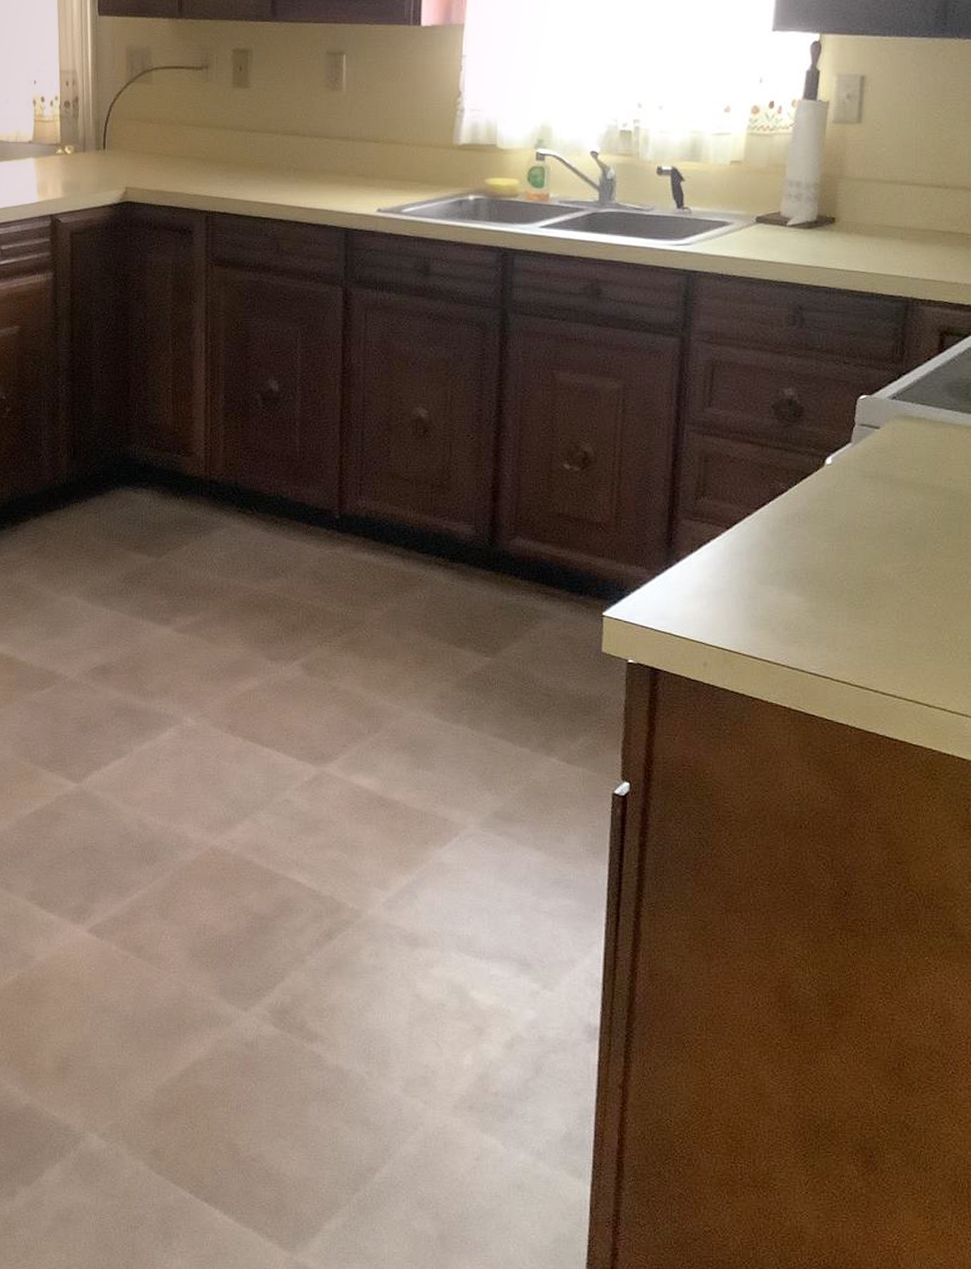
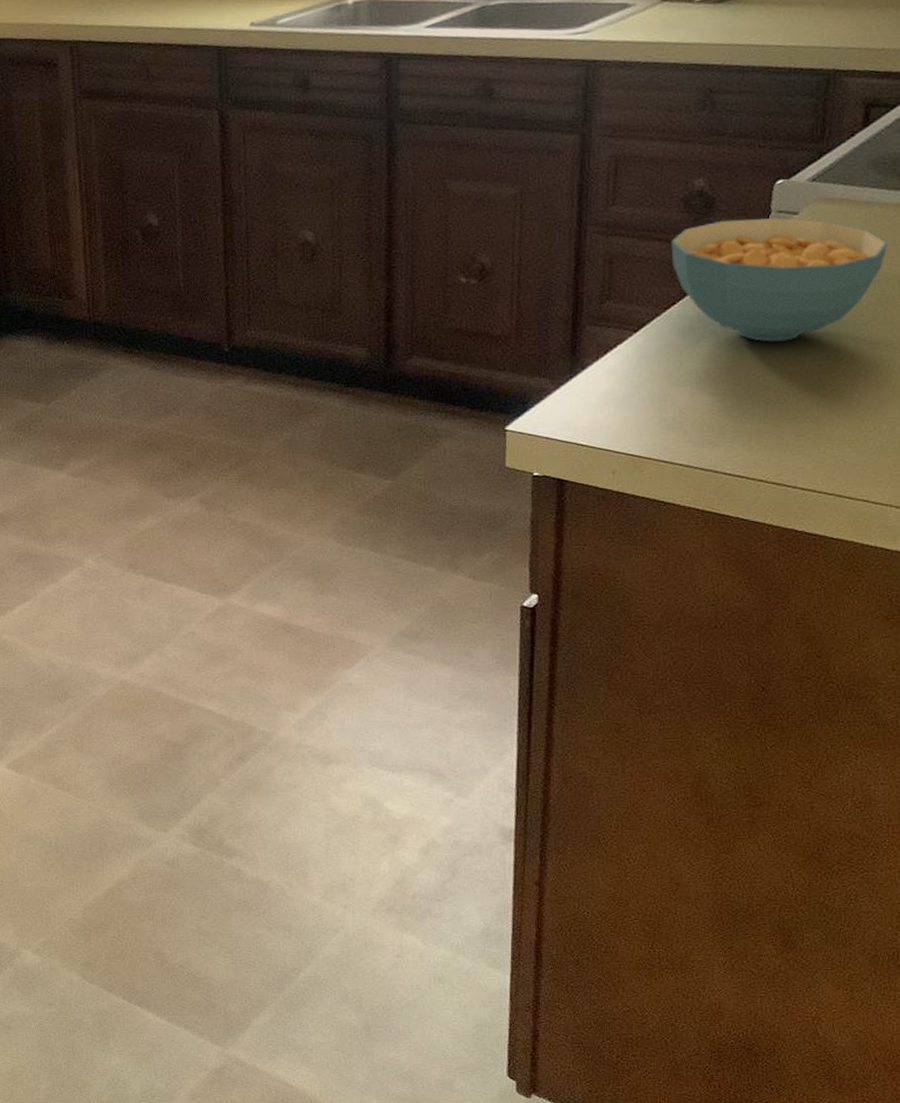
cereal bowl: none [762,429,962,548] -> present [671,218,888,342]

